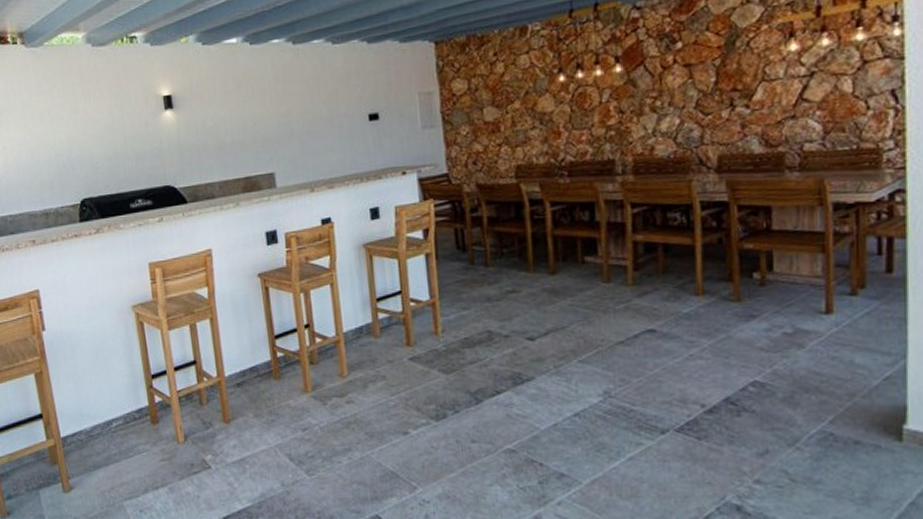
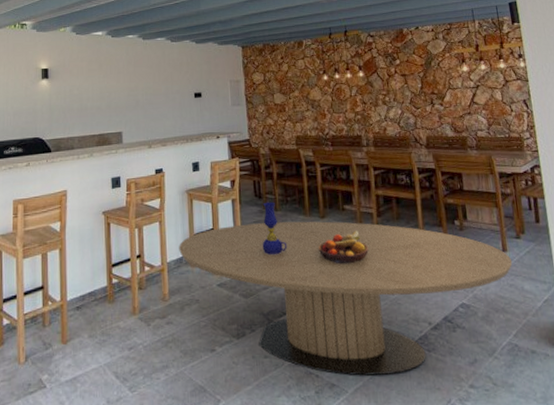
dining table: none [357,278,840,466] -> present [179,221,513,376]
oil lamp: none [467,255,503,323] -> present [262,202,288,256]
fruit bowl: none [546,289,618,333] -> present [319,231,369,265]

